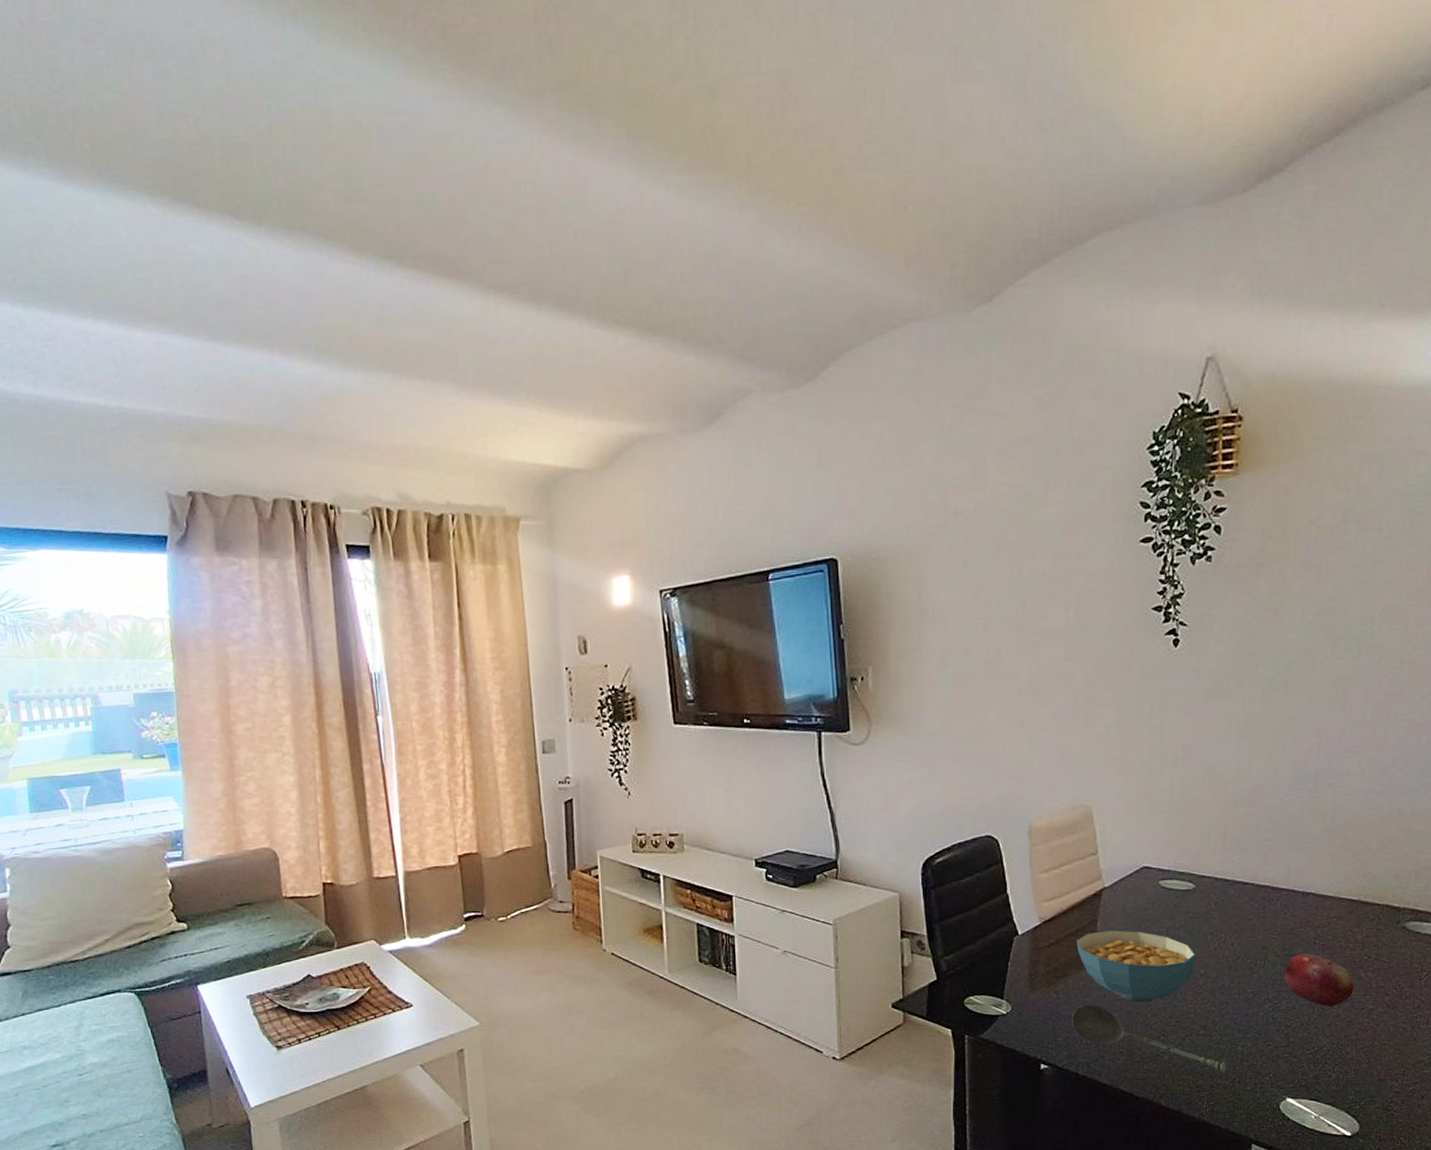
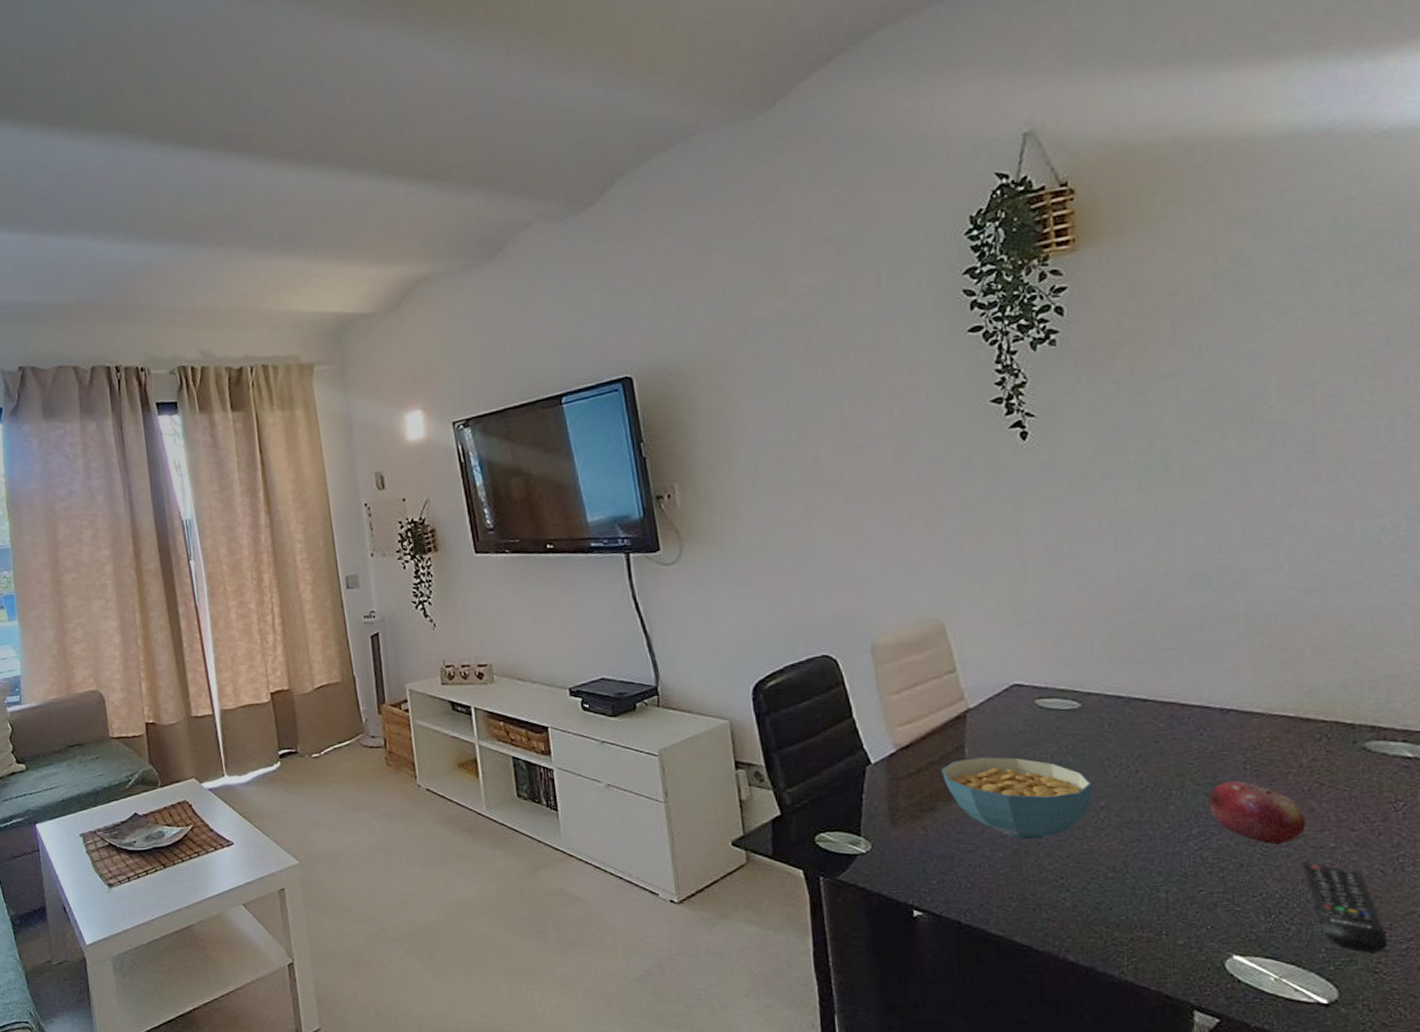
soupspoon: present [1071,1004,1226,1073] -> none [944,842,1148,924]
remote control: none [1347,1022,1401,1094] -> present [1303,863,1388,953]

